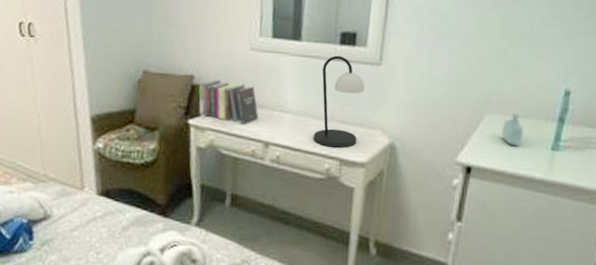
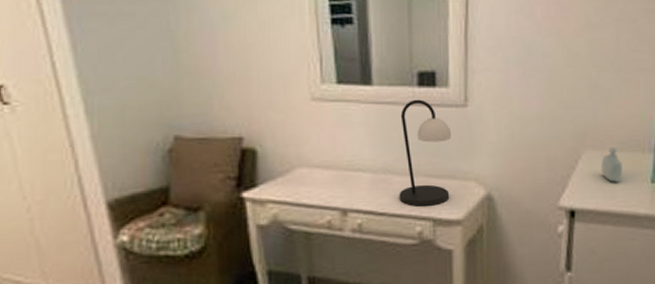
books: present [199,79,259,125] -> none [252,139,331,192]

